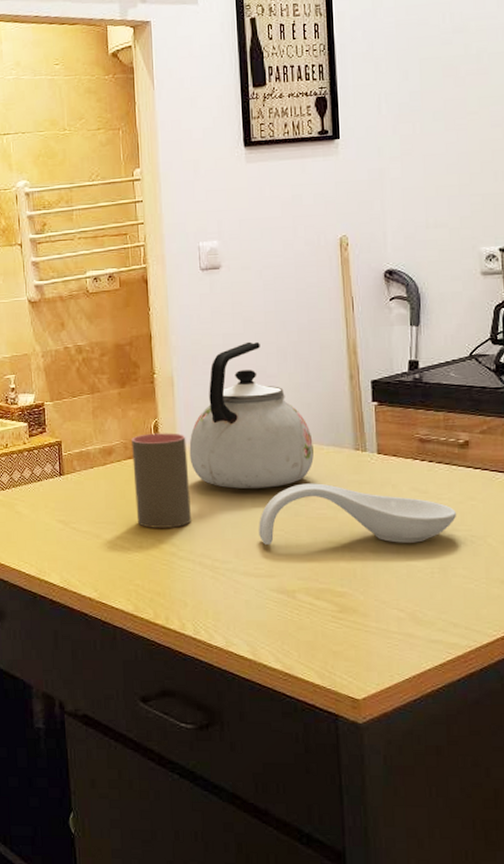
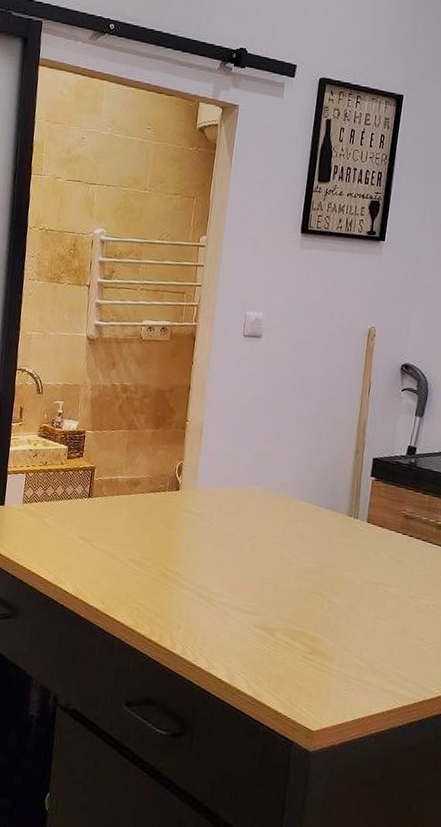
cup: present [132,433,191,528] -> none [149,473,205,559]
kettle: present [189,341,314,490] -> none [204,406,314,538]
spoon rest: present [258,483,457,545] -> none [253,538,425,605]

